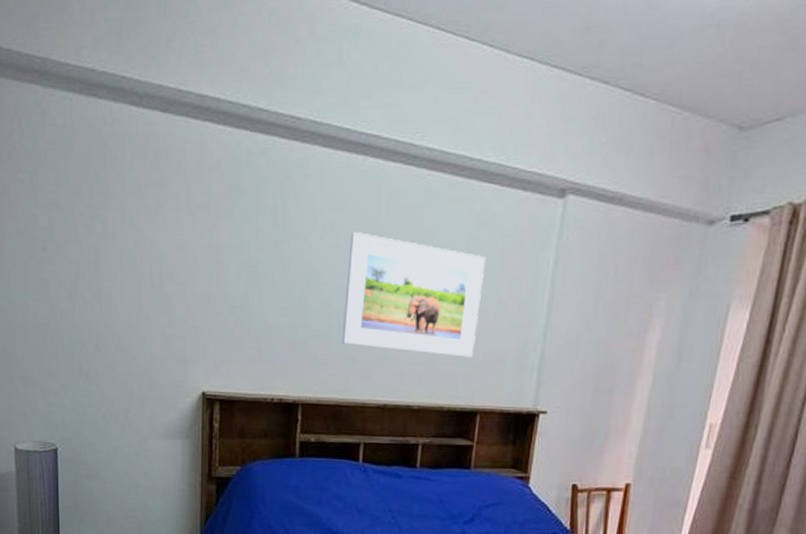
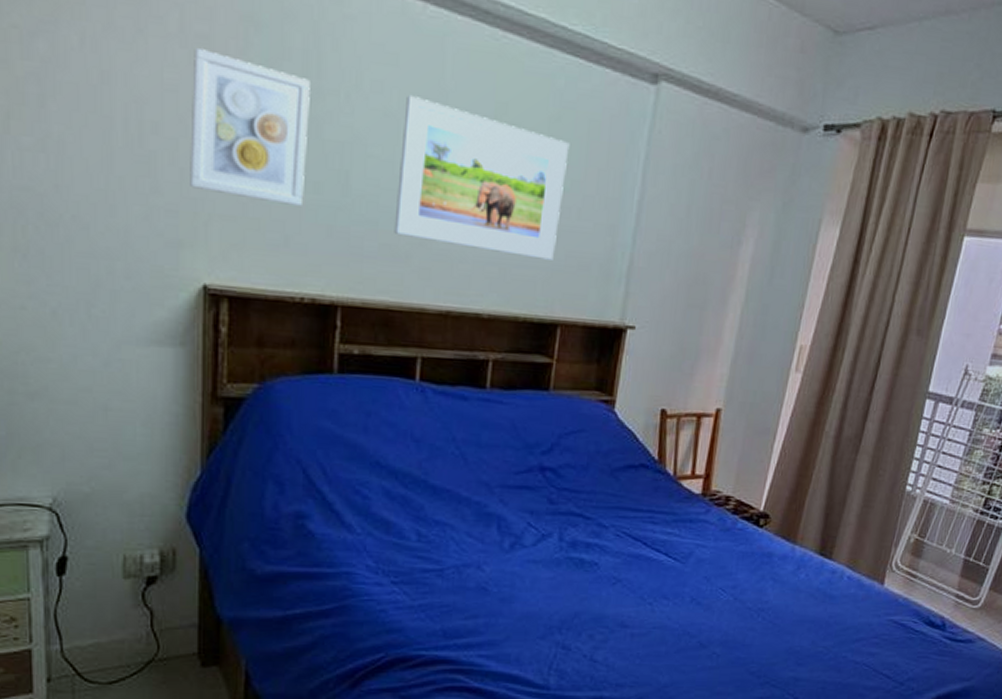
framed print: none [193,215,278,327] -> present [190,48,310,206]

